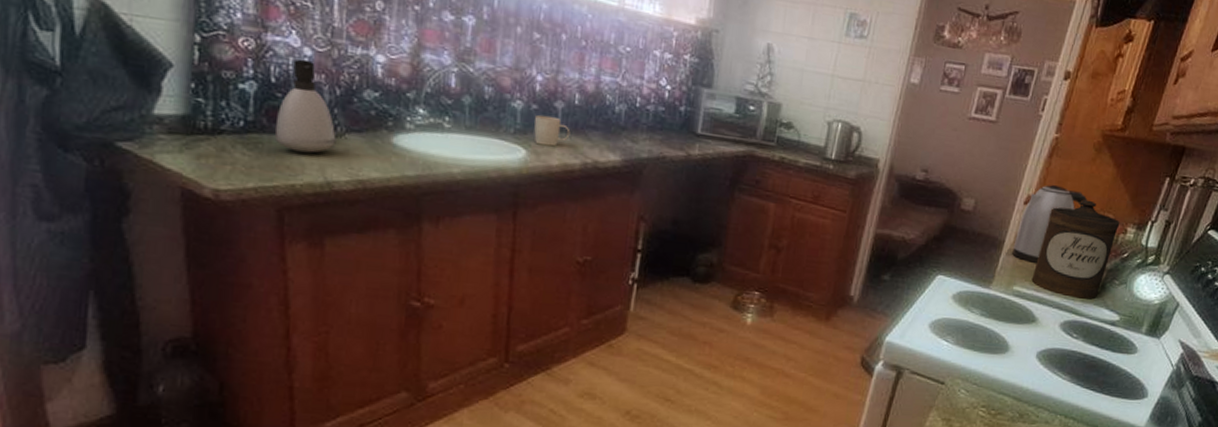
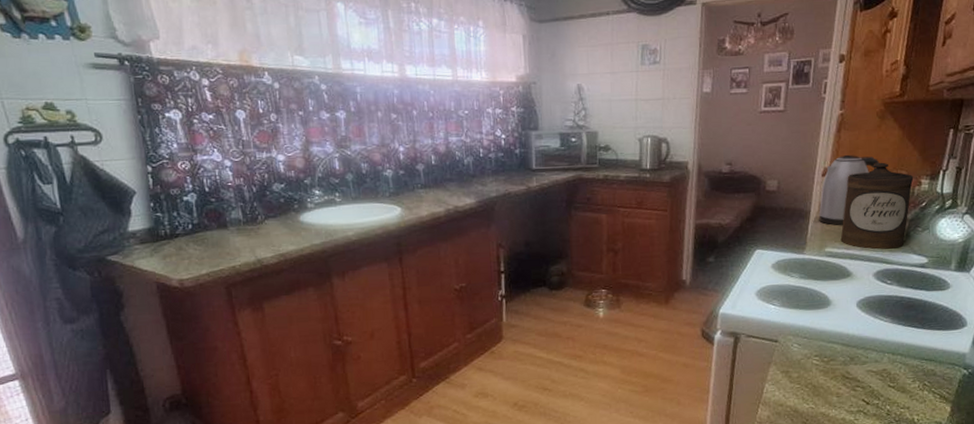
soap dispenser: present [275,58,336,154] -> none [213,169,259,241]
mug: present [533,114,571,147] -> none [402,177,433,202]

